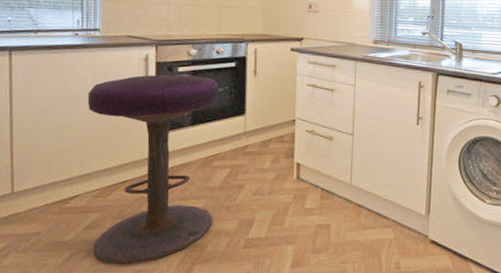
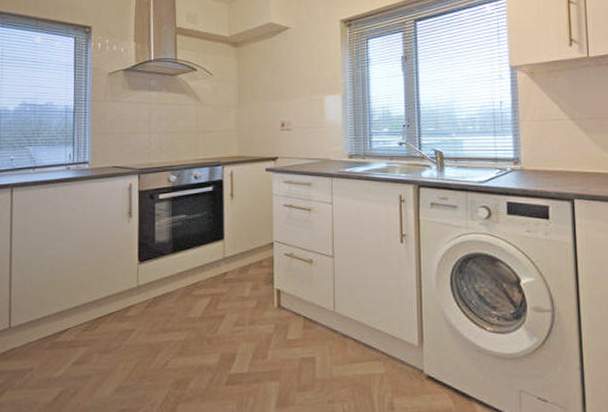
stool: present [87,74,220,265] -> none [77,202,198,404]

